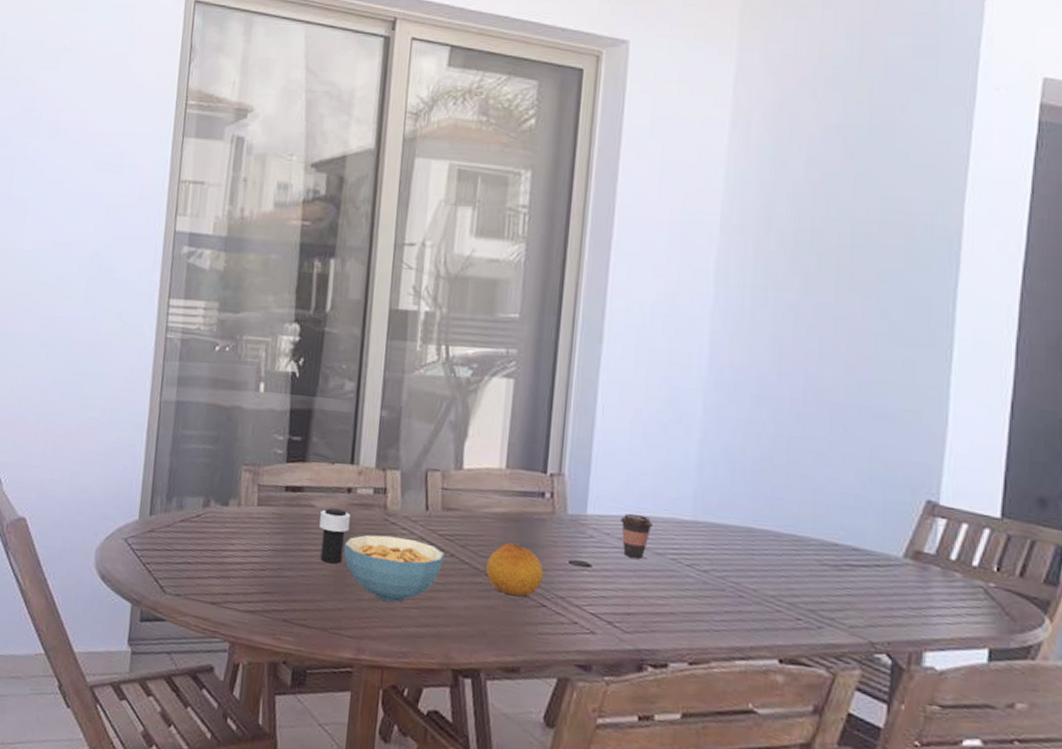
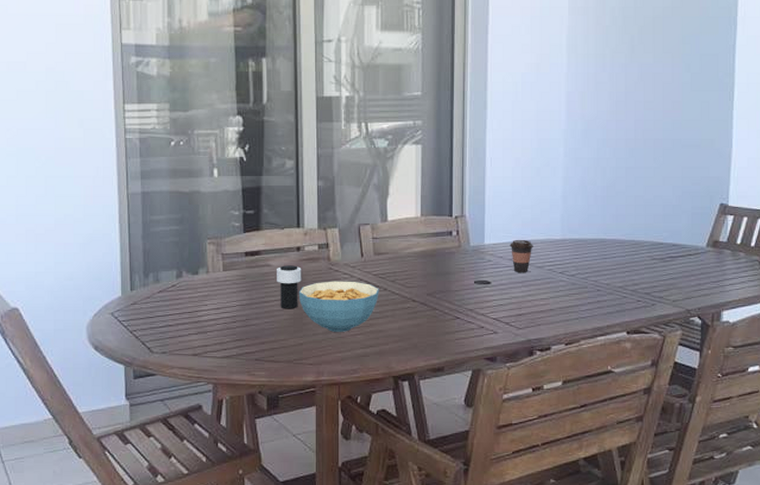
fruit: present [486,542,544,597] -> none [412,273,456,314]

